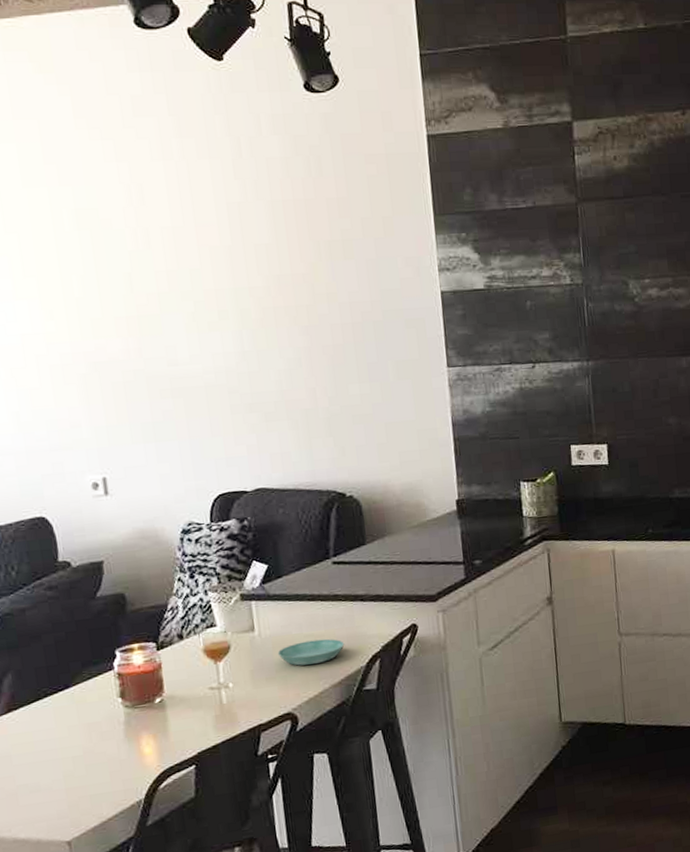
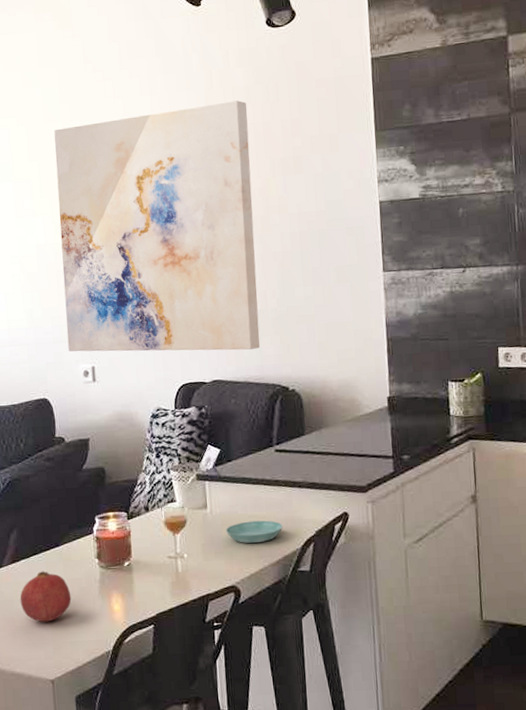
fruit: none [20,718,89,777] -> present [20,571,72,623]
wall art: none [38,173,310,461] -> present [54,100,260,352]

